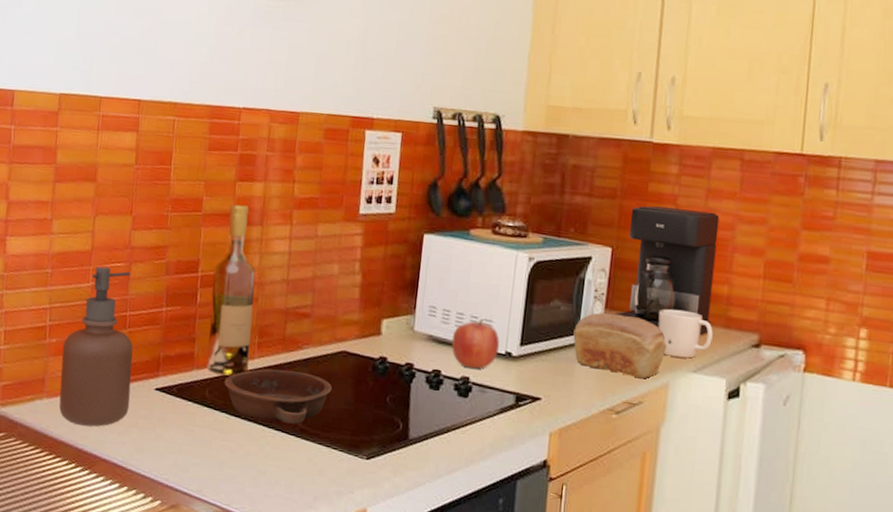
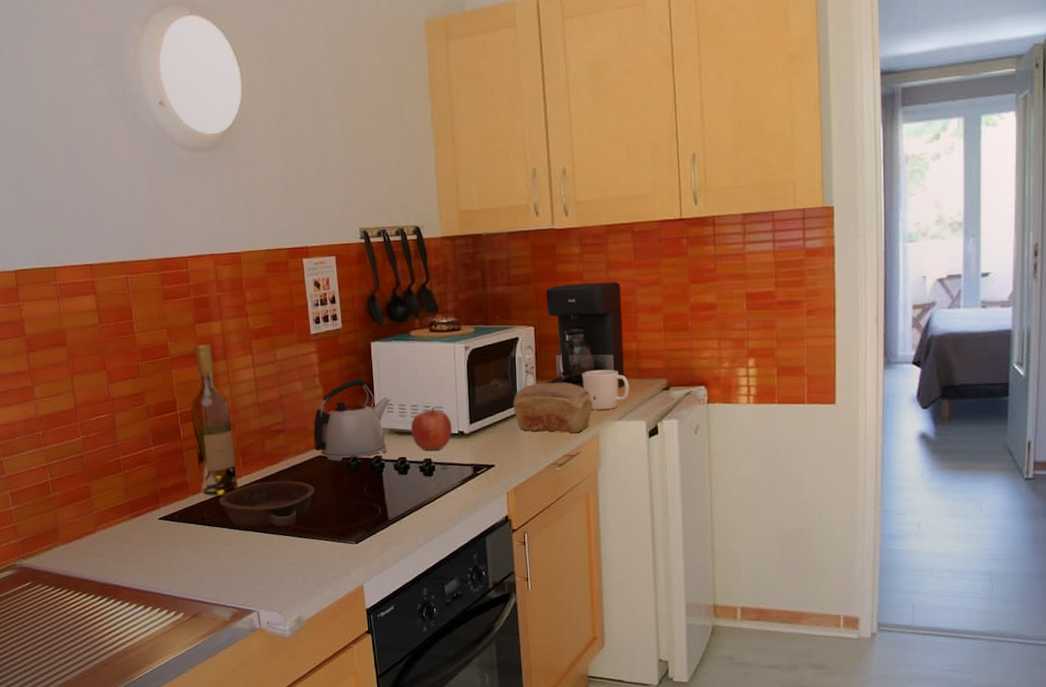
soap dispenser: present [59,266,133,427] -> none [67,420,139,563]
kettle: none [340,271,436,362] -> present [313,378,391,462]

